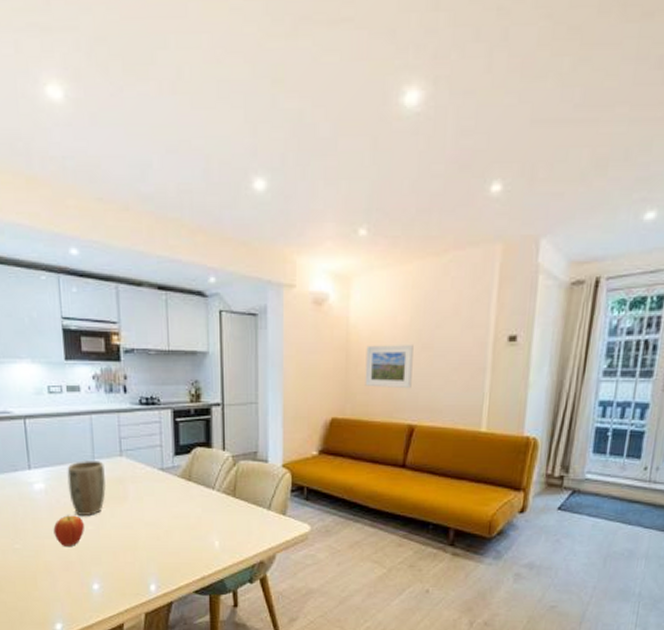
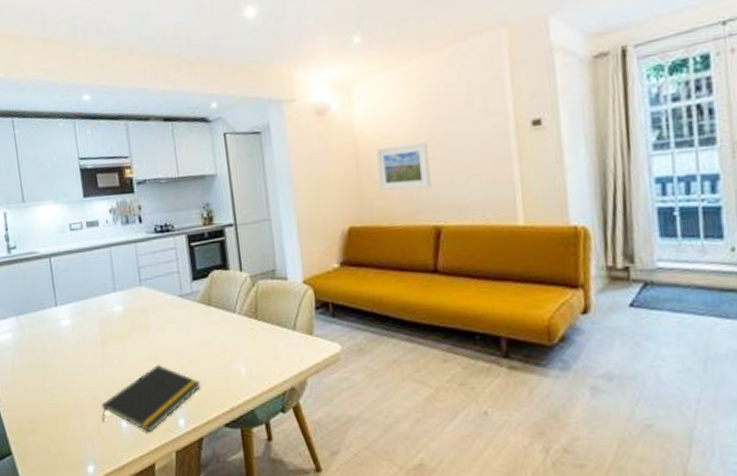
fruit: present [53,515,84,546] -> none [80,349,110,382]
plant pot: present [67,461,106,515] -> none [90,292,129,349]
notepad: none [73,534,174,596] -> present [102,365,201,433]

